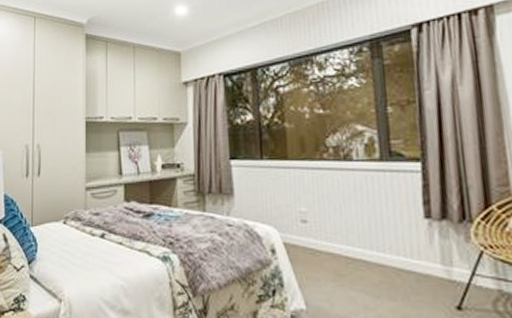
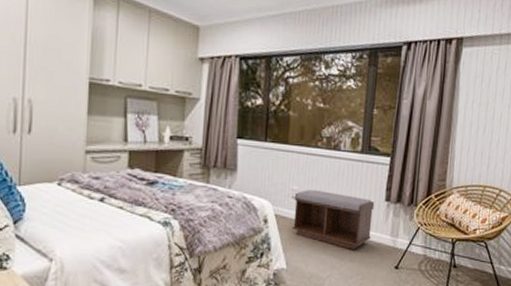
bench: none [304,210,413,284] -> present [292,190,375,249]

